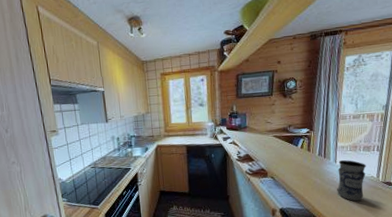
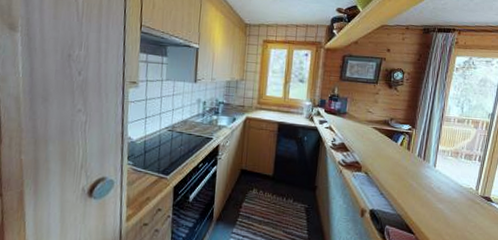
jar: present [337,160,366,202] -> none [433,166,466,214]

